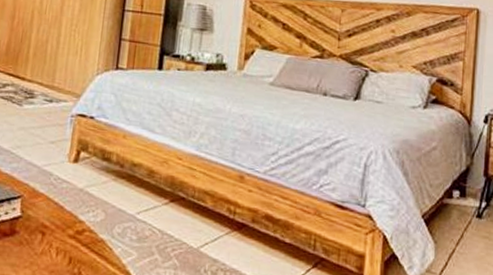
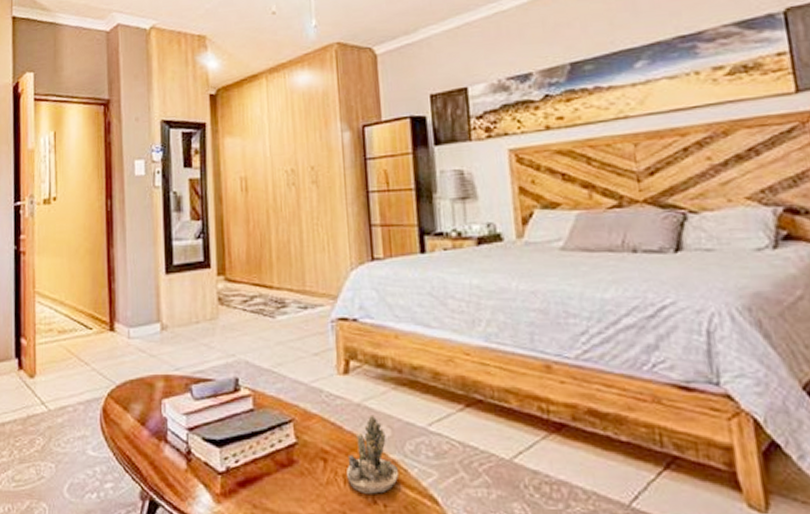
succulent planter: none [60,199,106,267] -> present [347,414,399,495]

